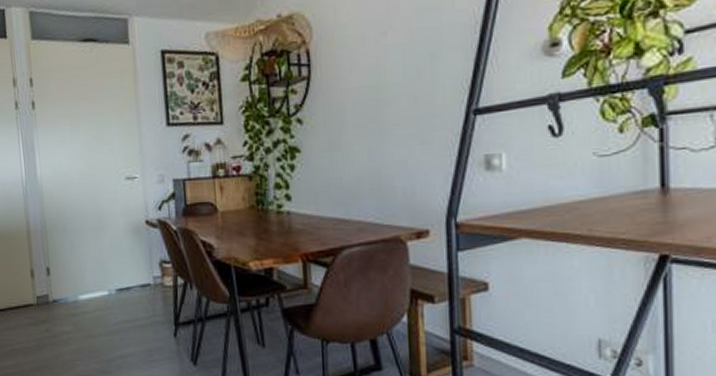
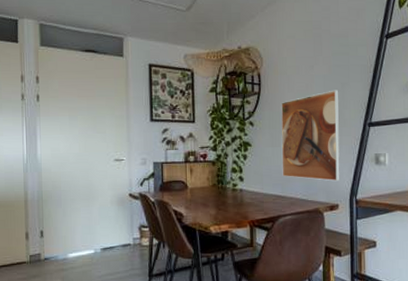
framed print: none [341,63,431,197] -> present [281,90,340,181]

